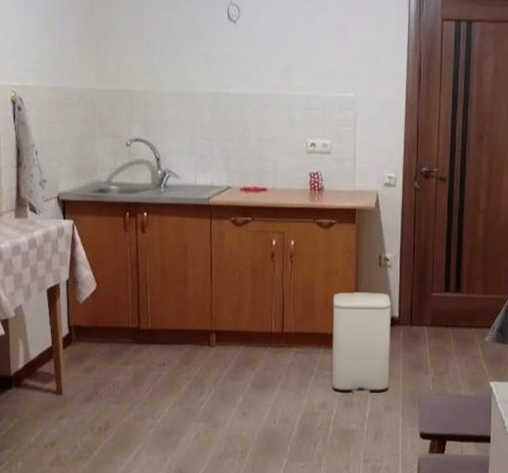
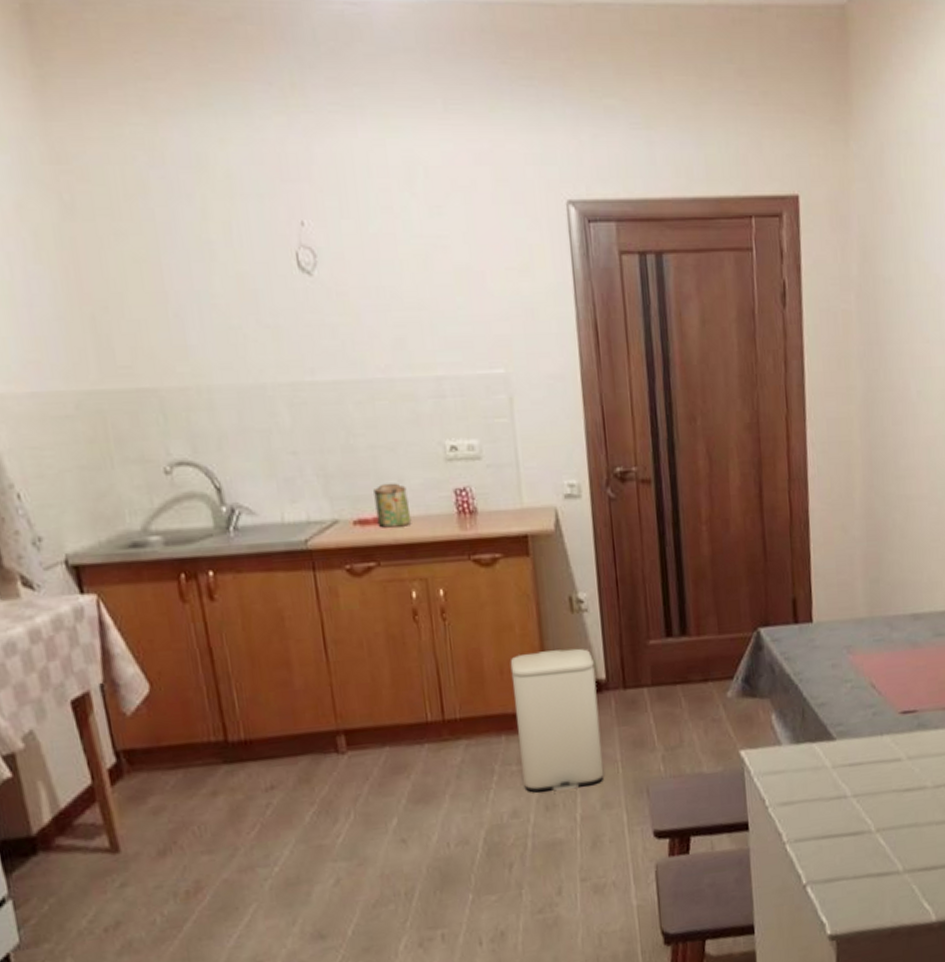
canister: none [256,165,279,195] -> present [373,483,412,528]

